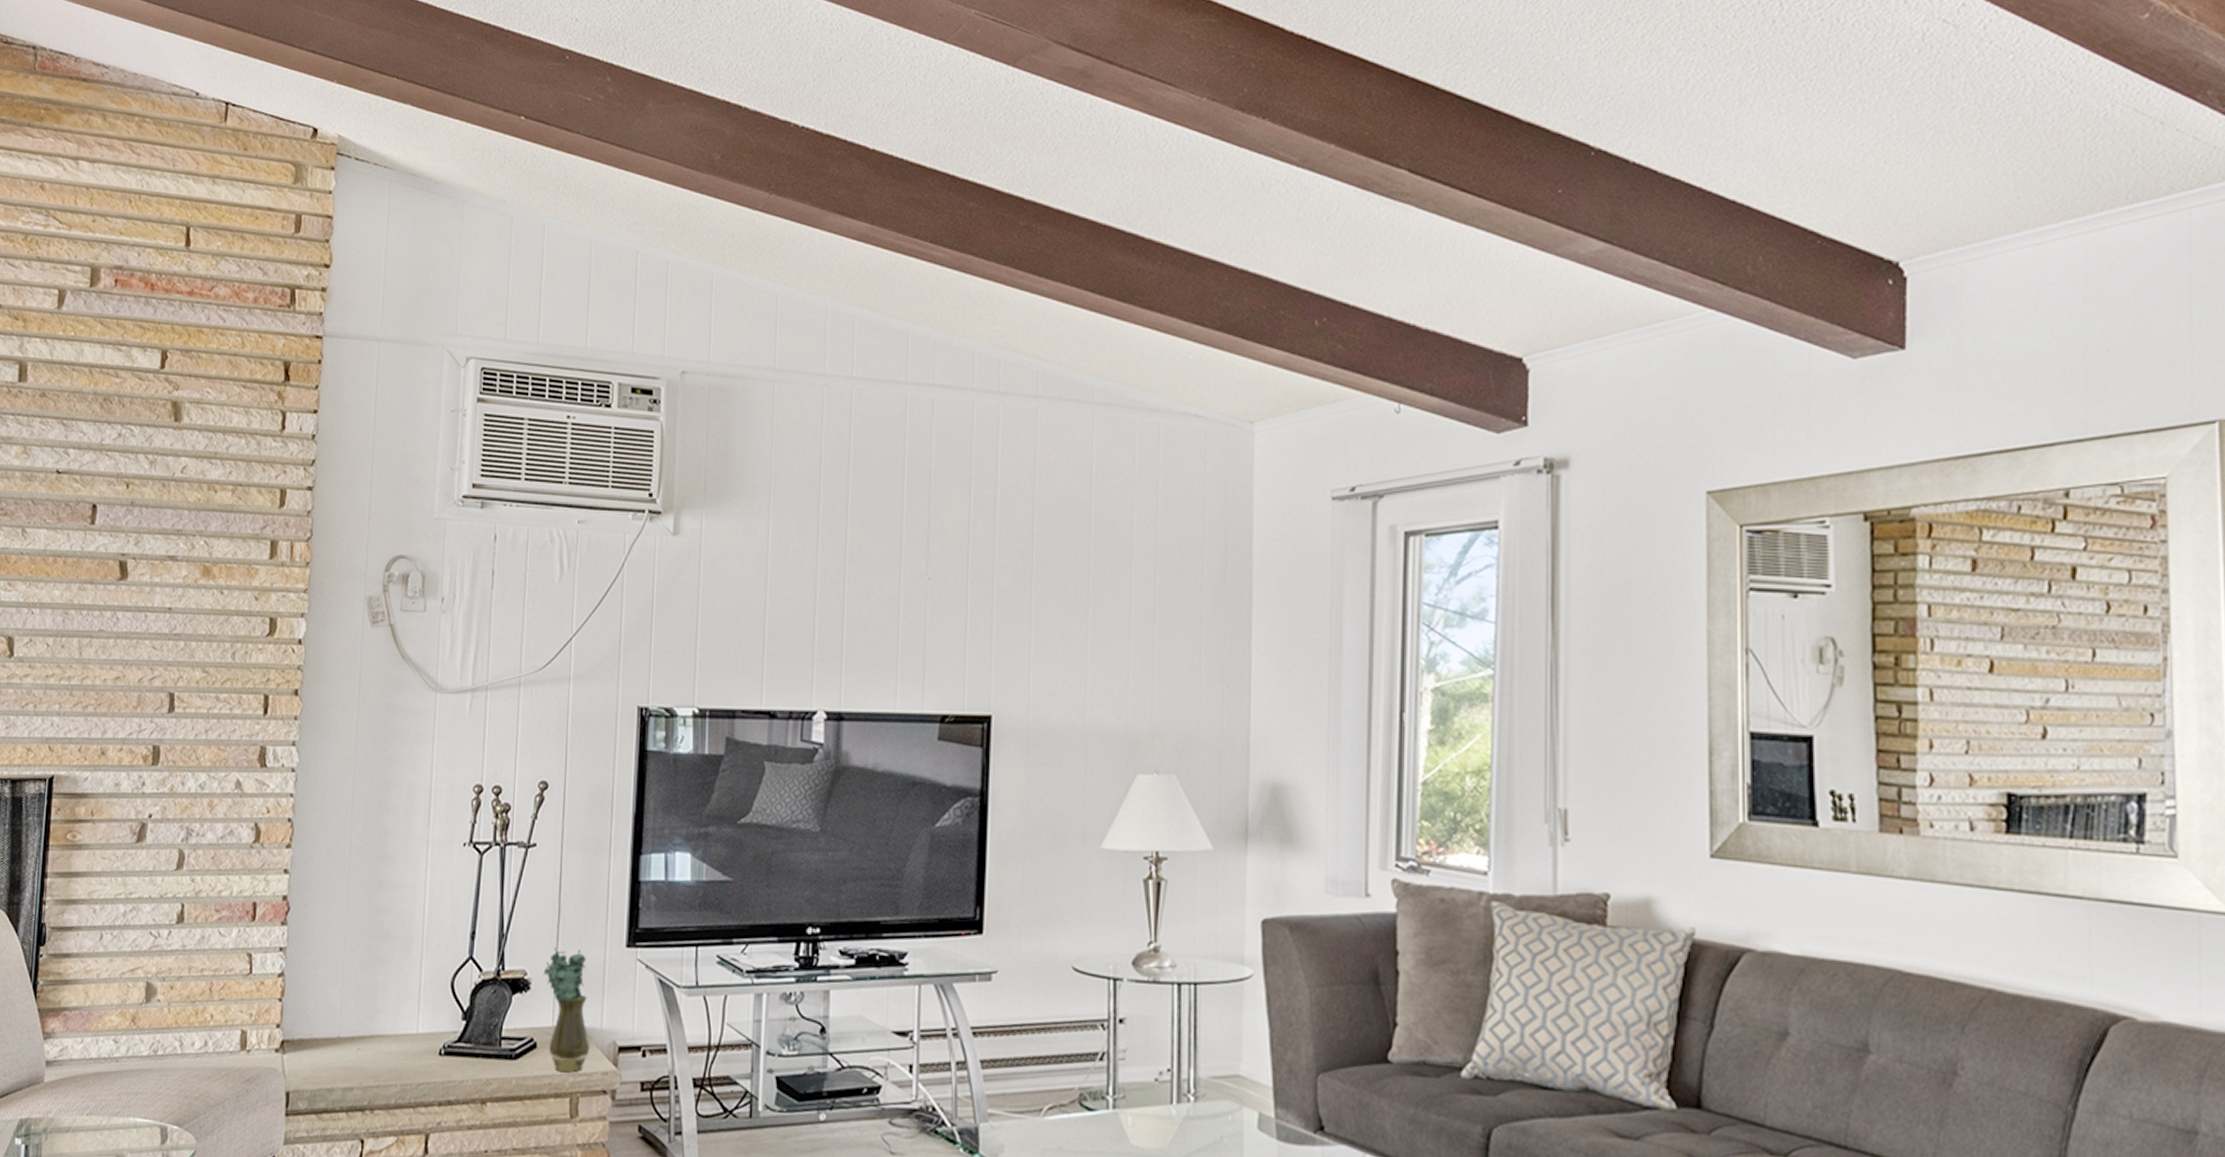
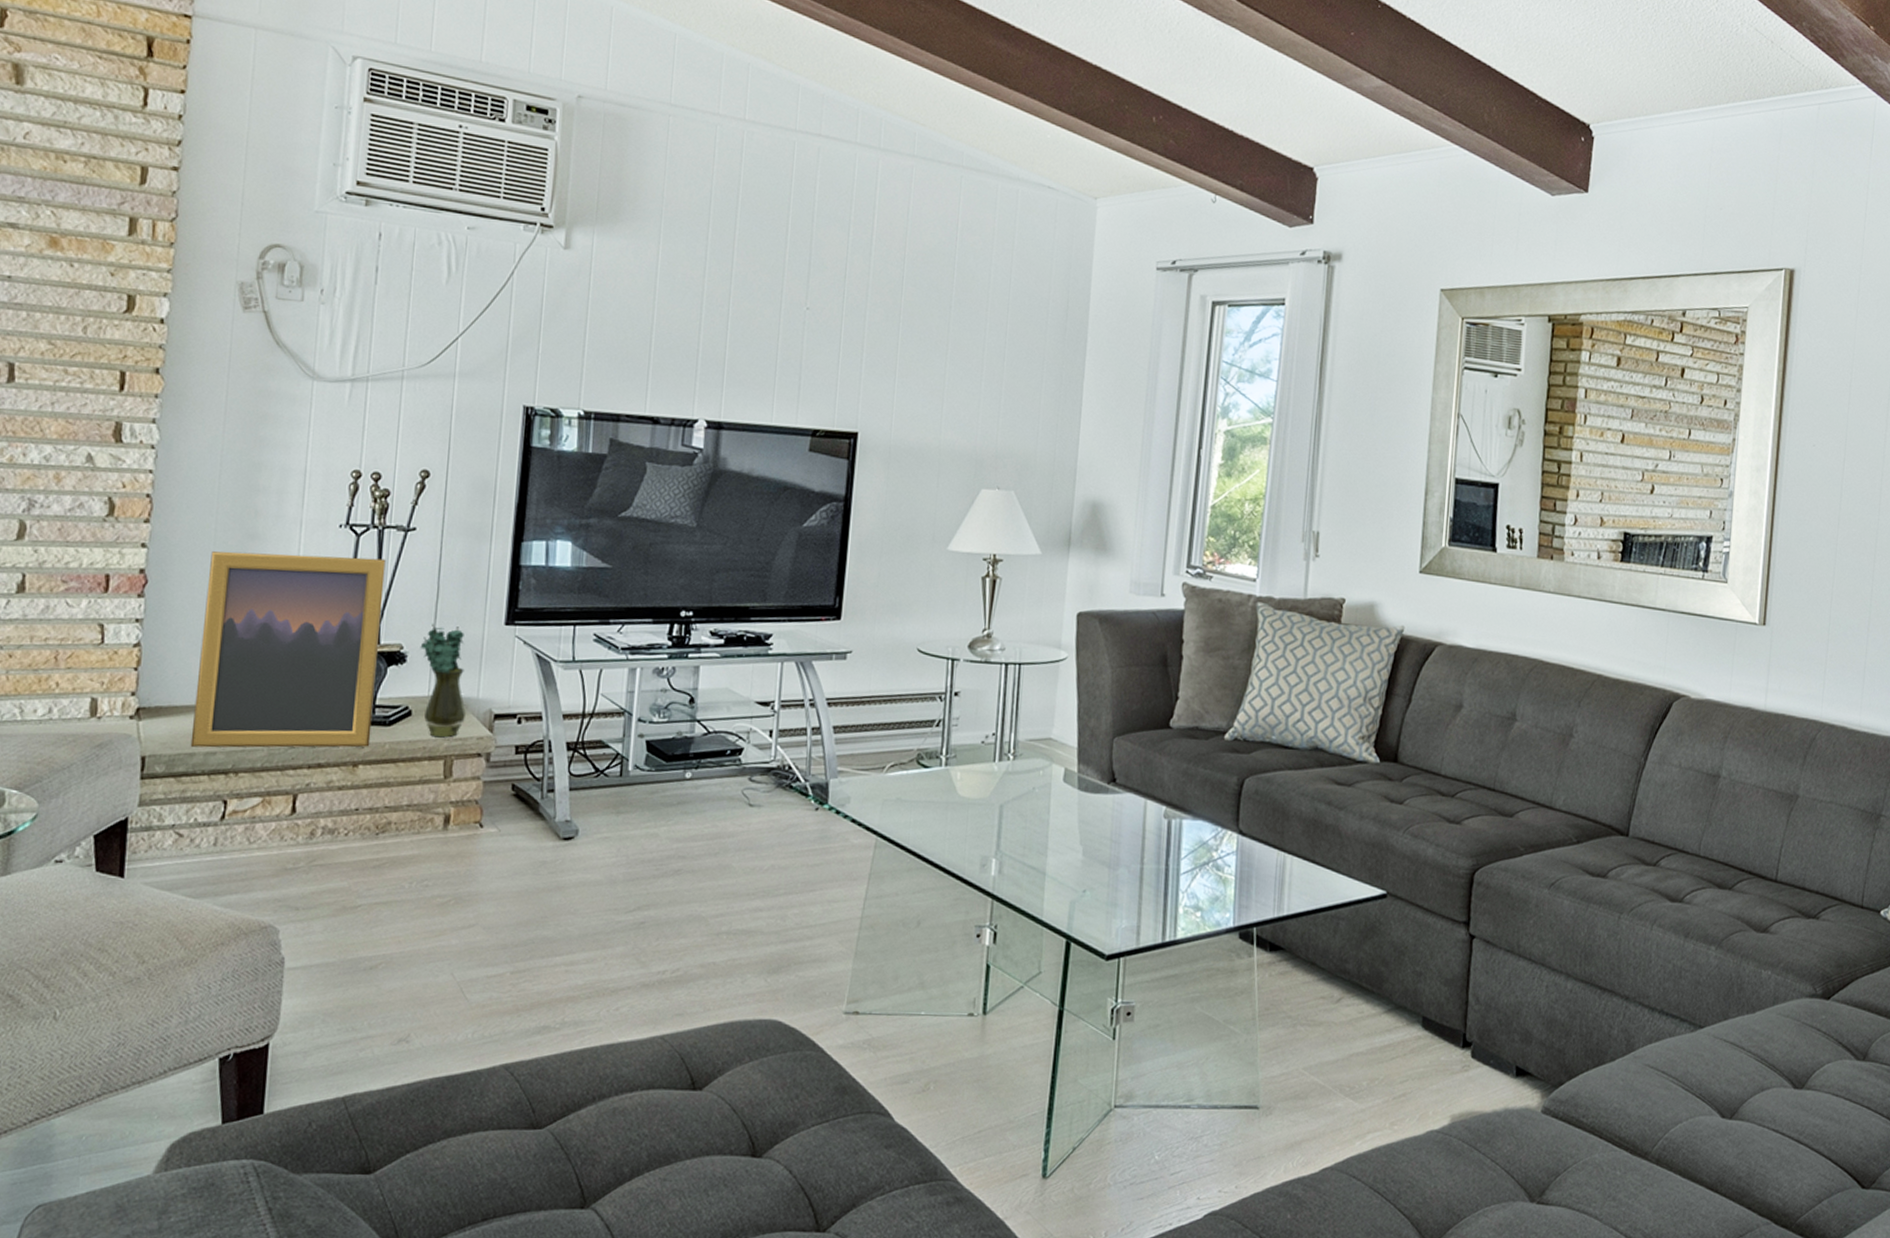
picture frame: none [330,875,508,1083] -> present [190,551,386,748]

